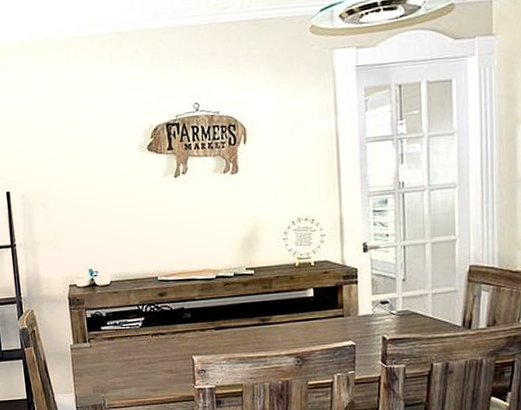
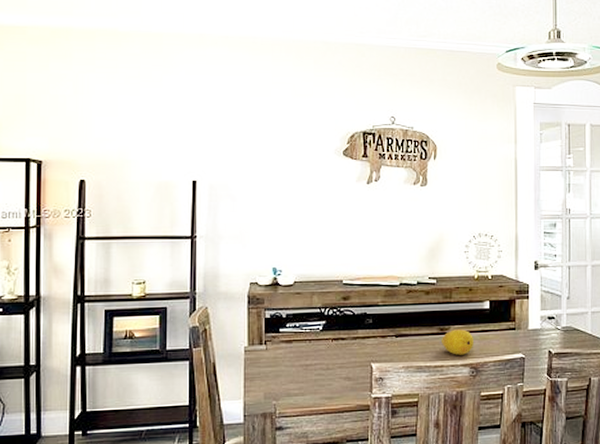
fruit: none [263,319,299,345] -> present [442,329,475,355]

